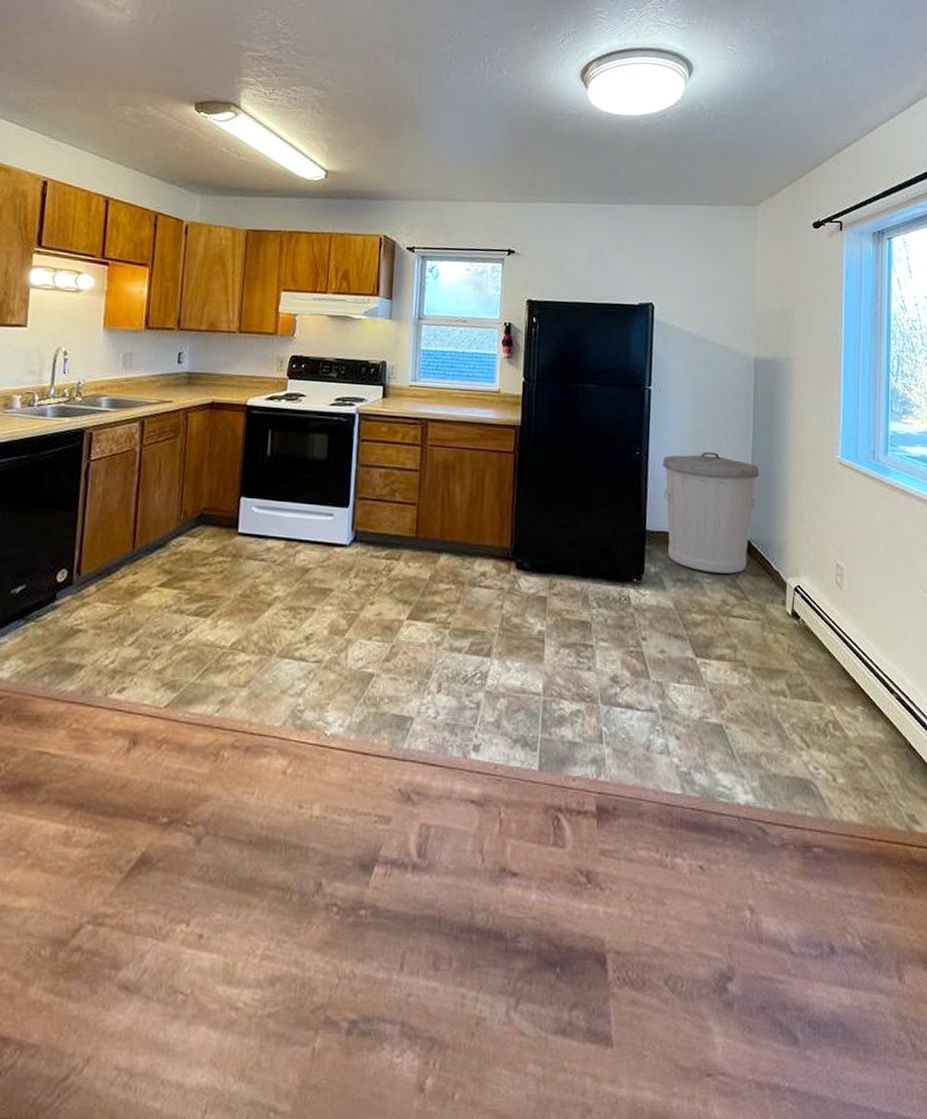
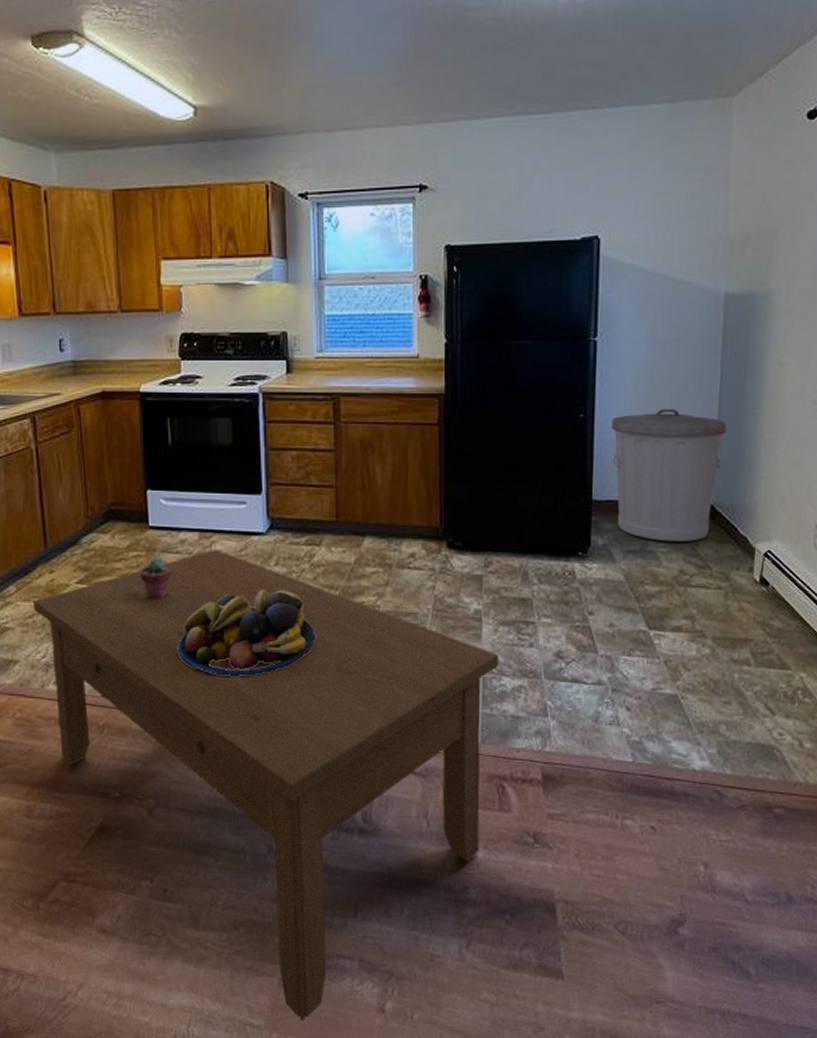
coffee table: none [110,558,560,1105] -> present [33,548,500,1021]
potted succulent: none [222,565,254,608] -> present [139,558,172,601]
fruit bowl: none [250,601,387,690] -> present [178,590,315,676]

